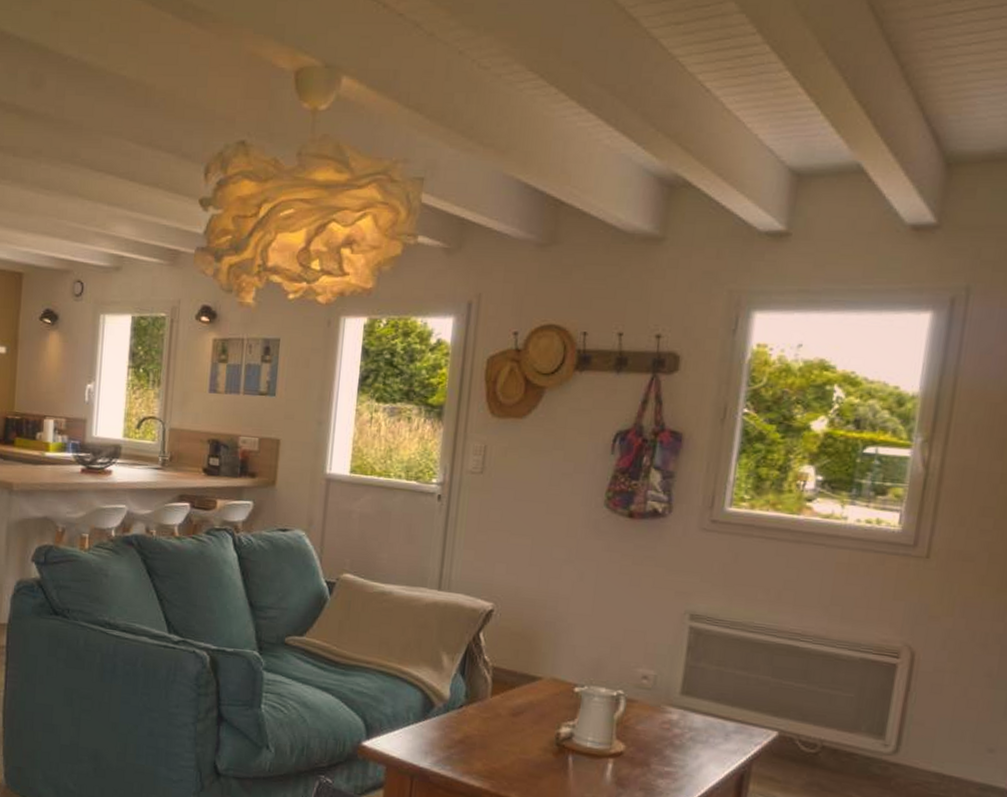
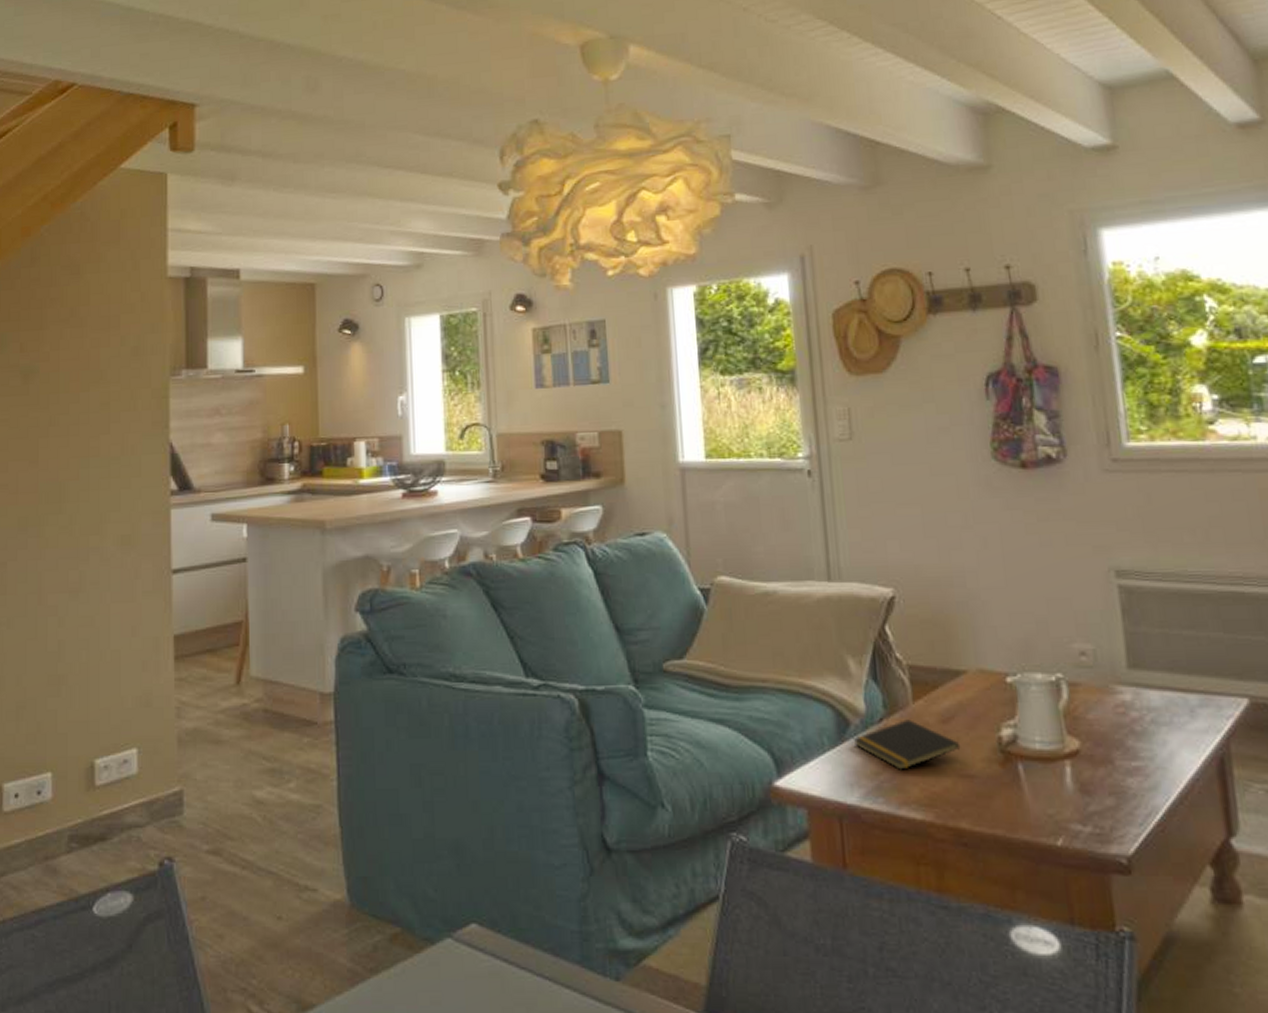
notepad: none [434,709,524,748] -> present [853,719,961,770]

